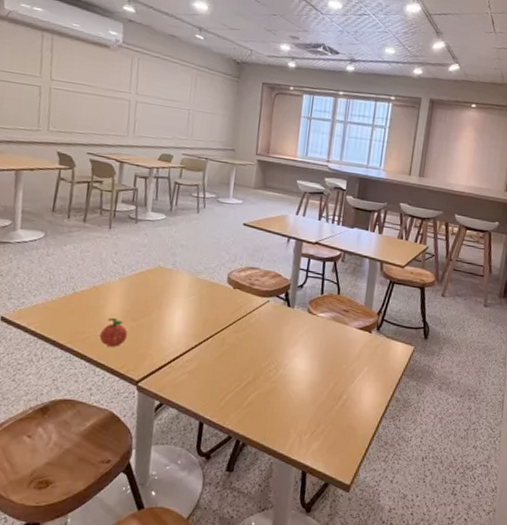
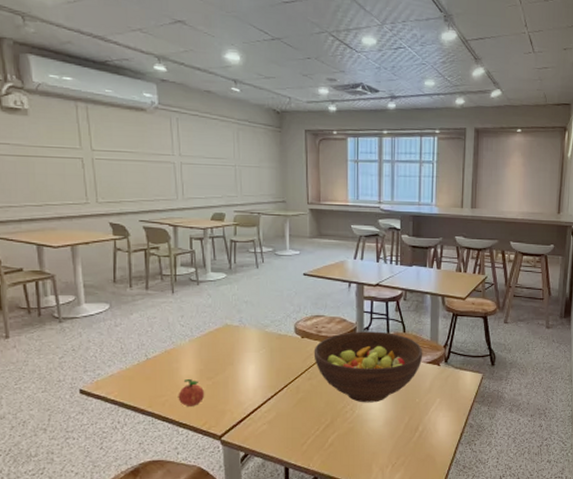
fruit bowl: none [243,288,356,364] -> present [313,331,423,403]

